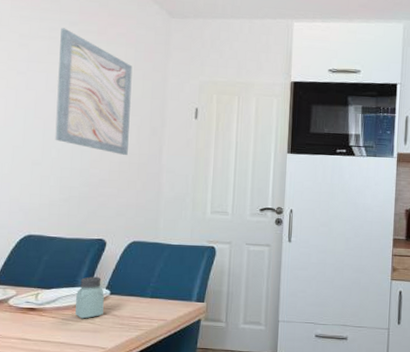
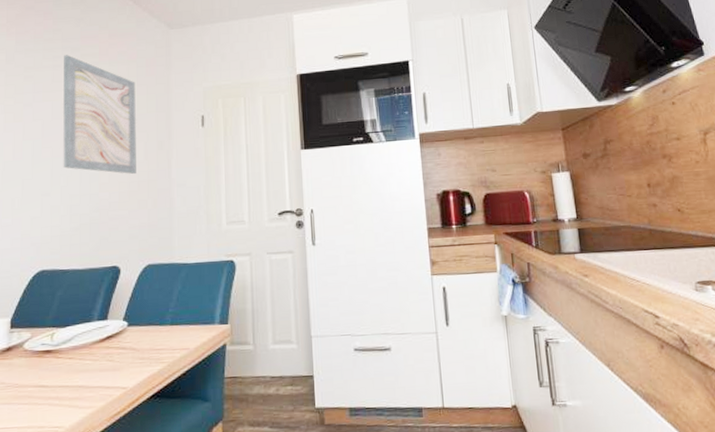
saltshaker: present [75,276,104,319] -> none [93,308,122,357]

